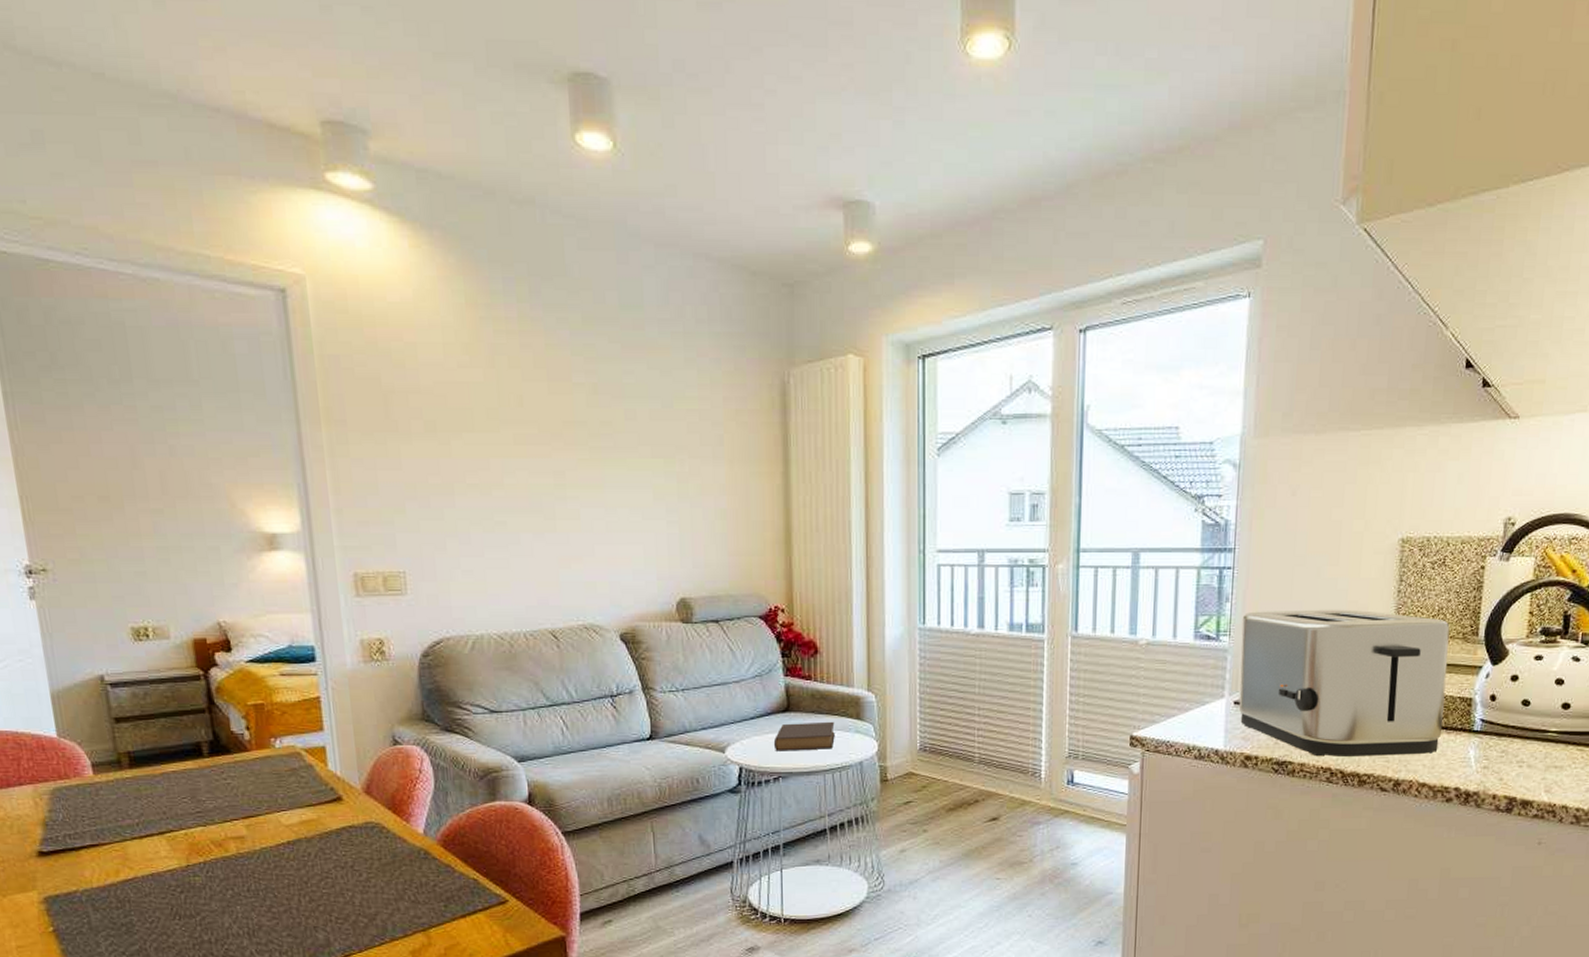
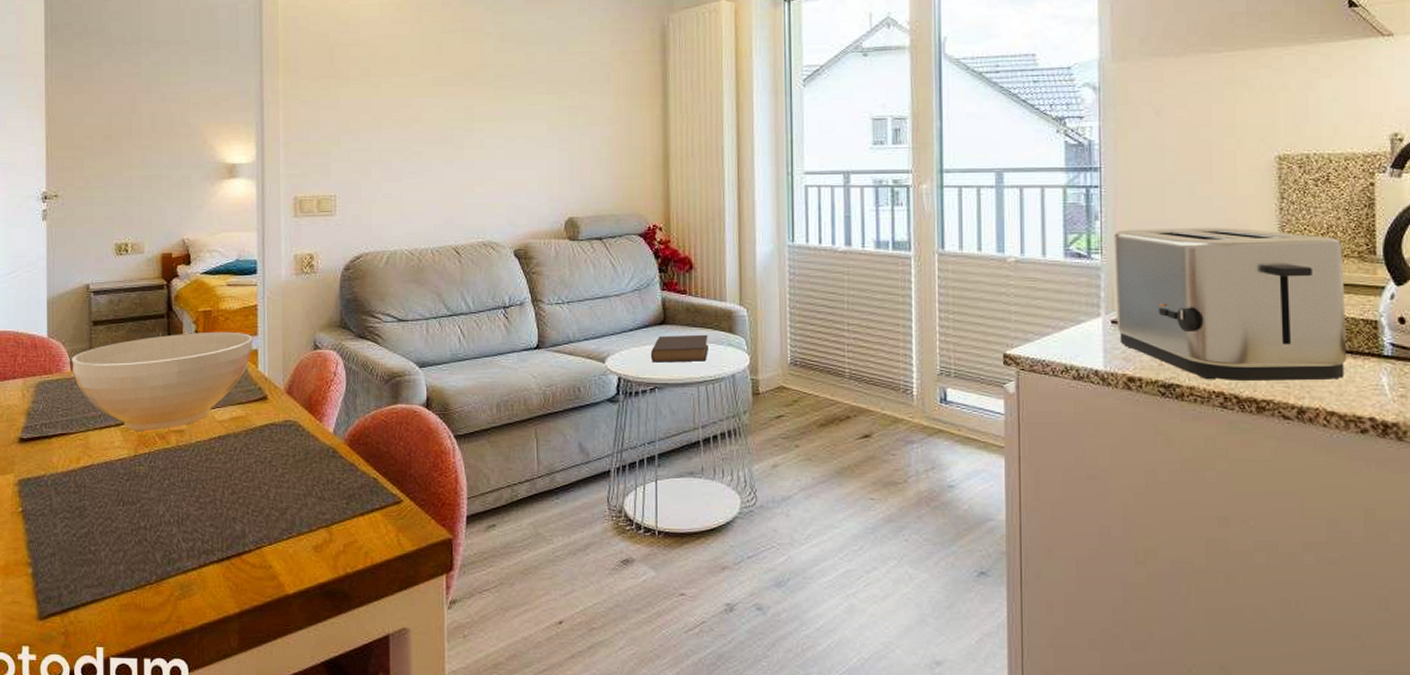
bowl: none [92,727,320,840] -> present [71,331,253,432]

